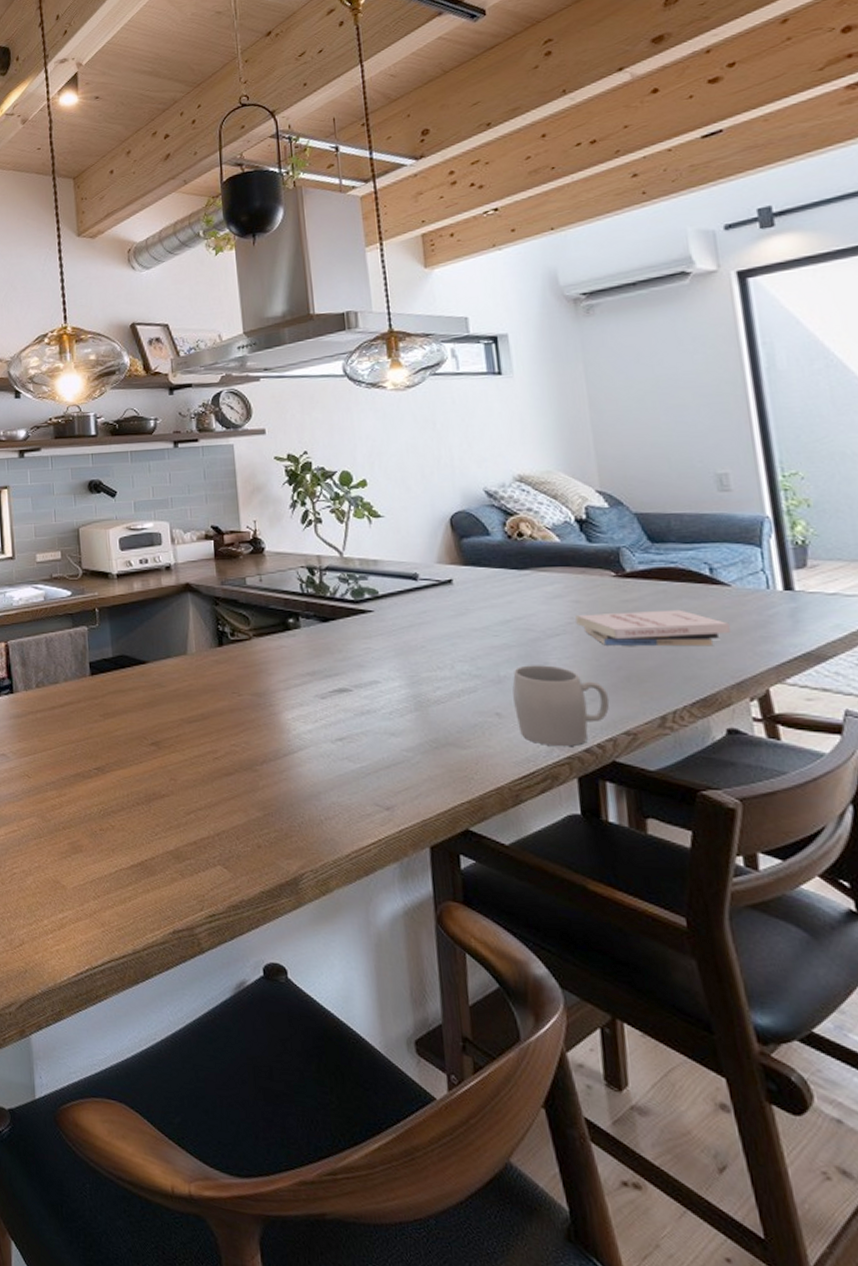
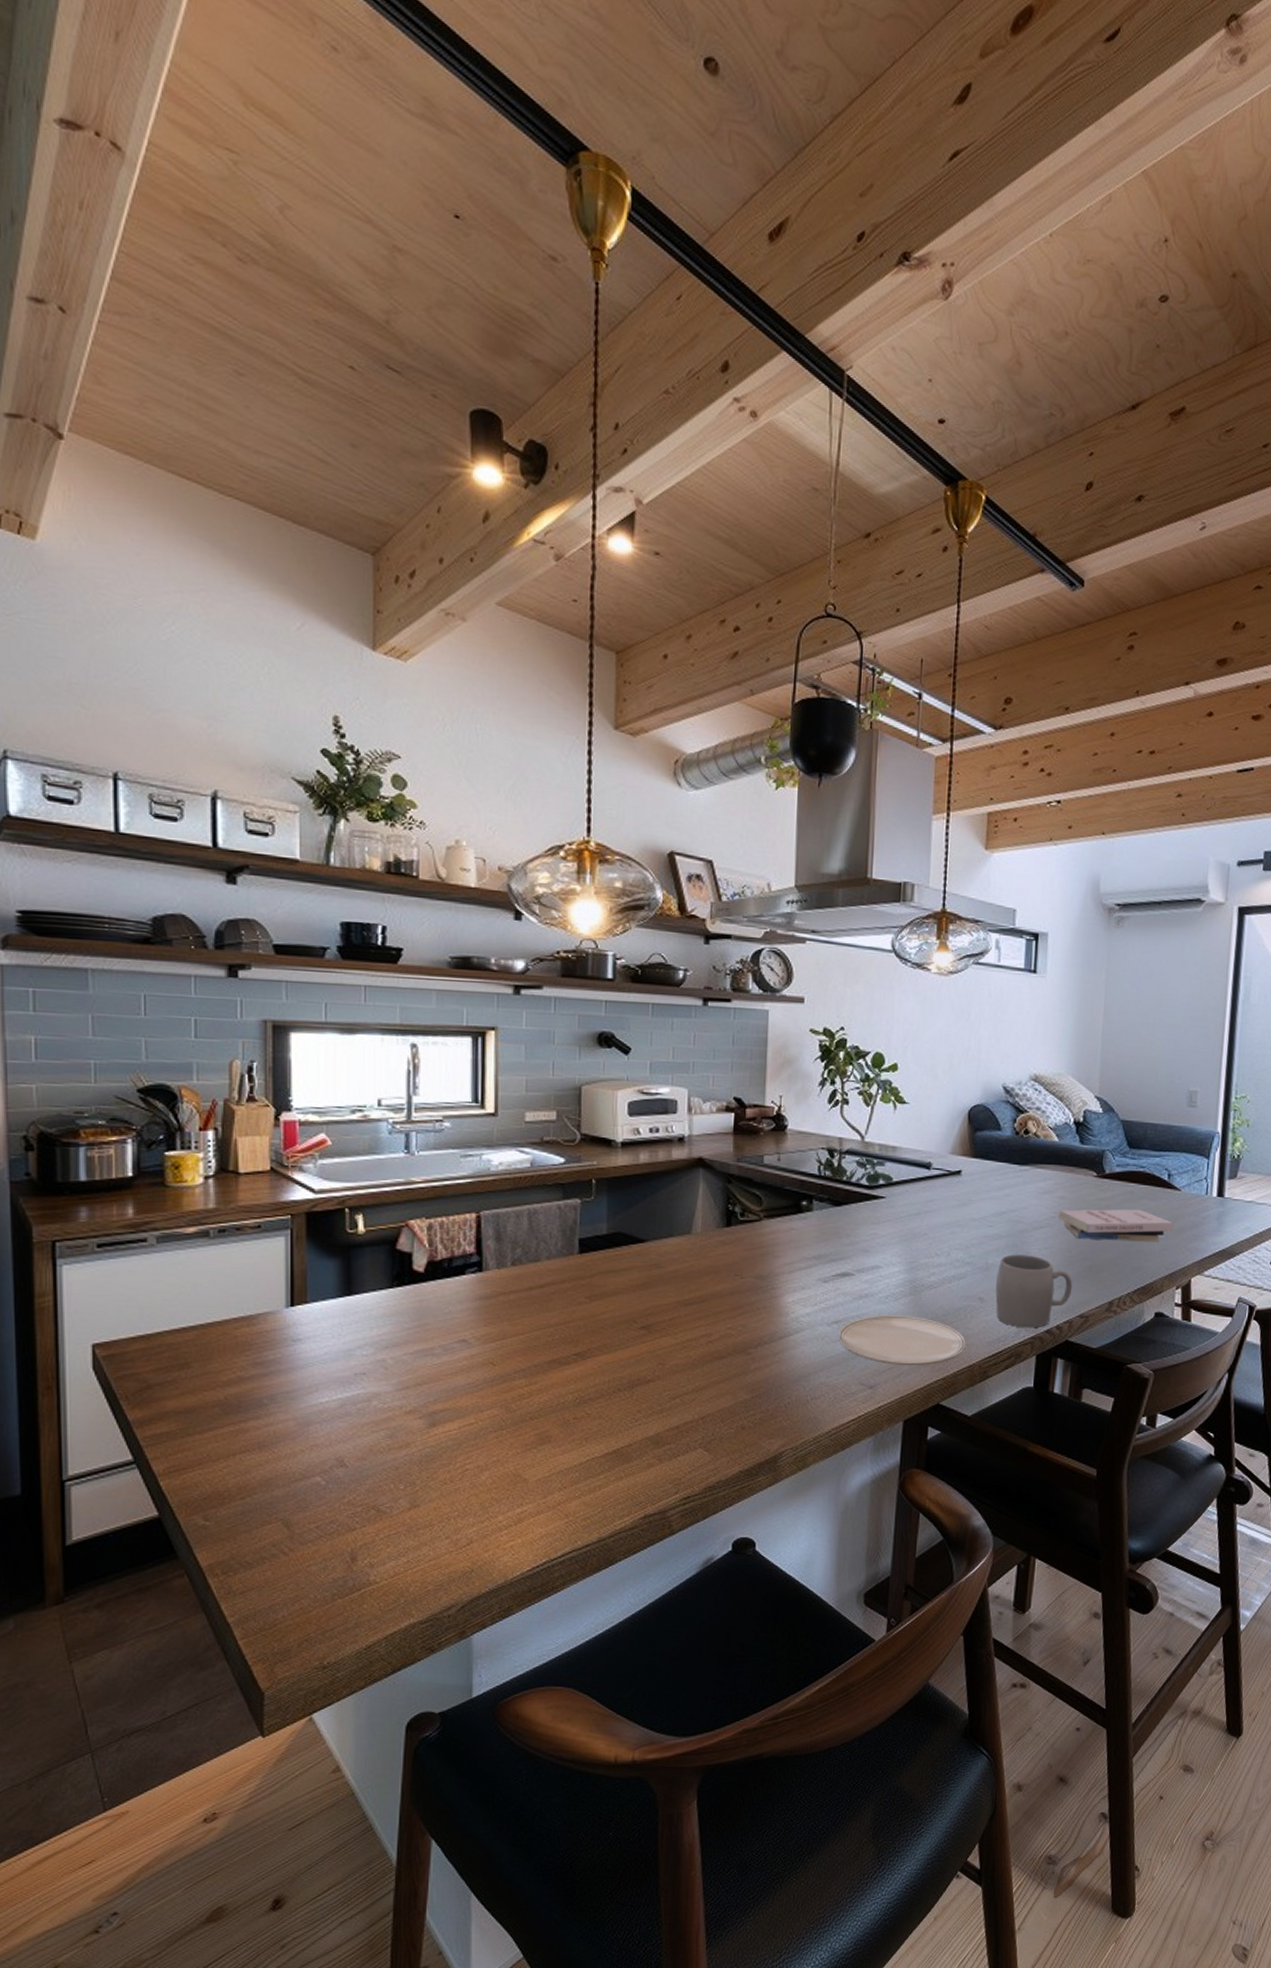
plate: none [344,732,489,787] -> present [838,1315,966,1366]

